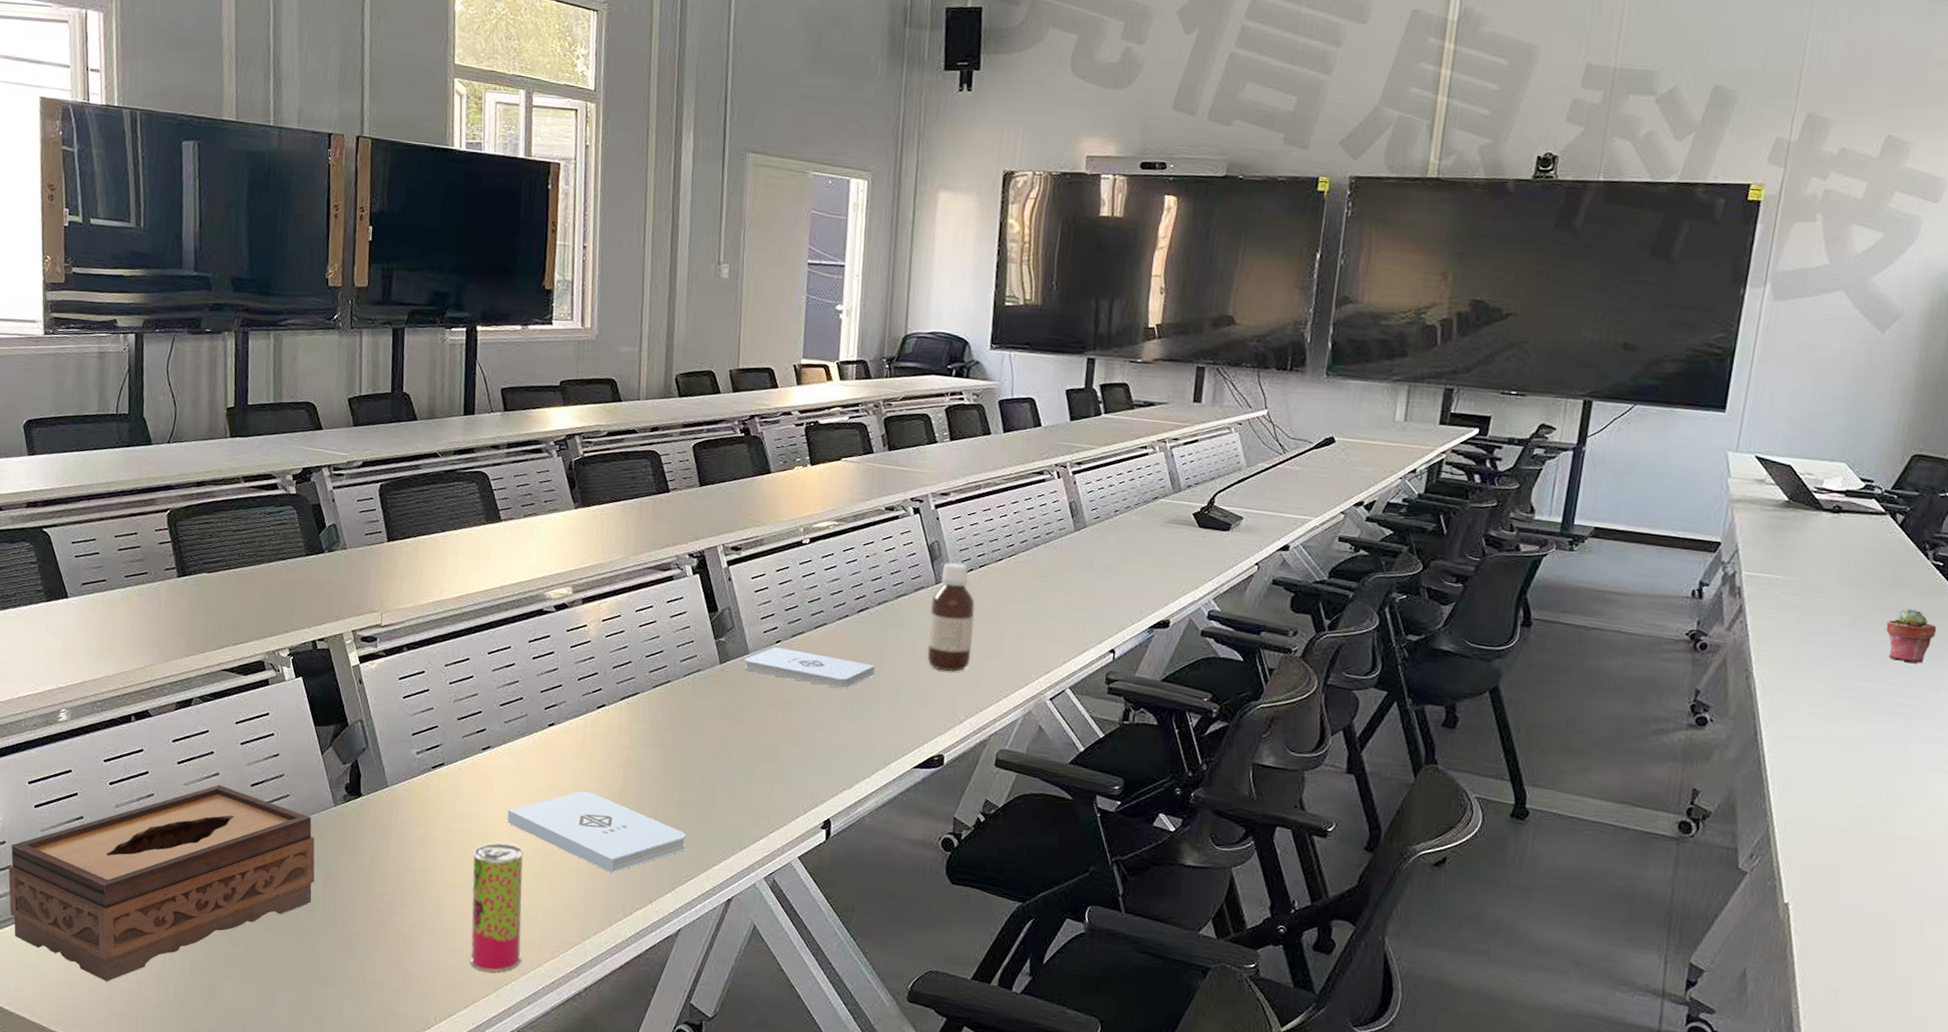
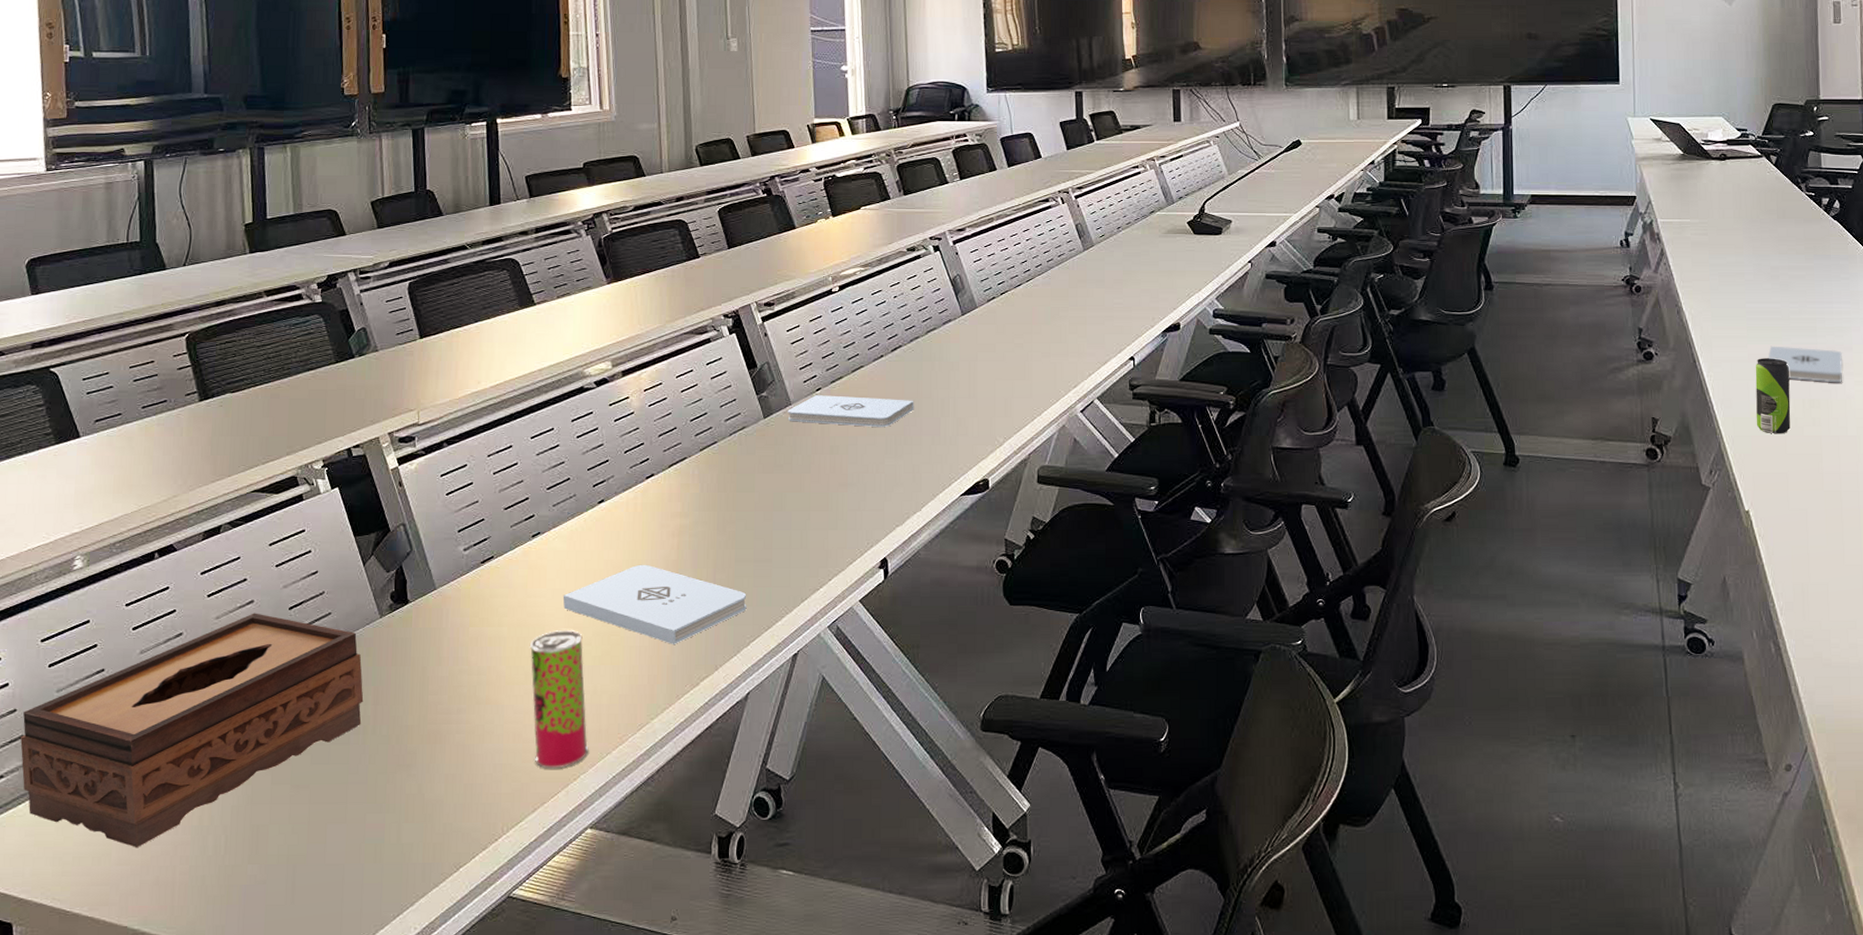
bottle: present [927,562,976,672] -> none [959,293,1003,396]
beverage can: none [1816,740,1870,827] -> present [1755,358,1791,434]
notepad: none [1845,728,1939,780] -> present [1768,346,1843,383]
potted succulent: present [1886,608,1937,664] -> none [1780,235,1821,282]

